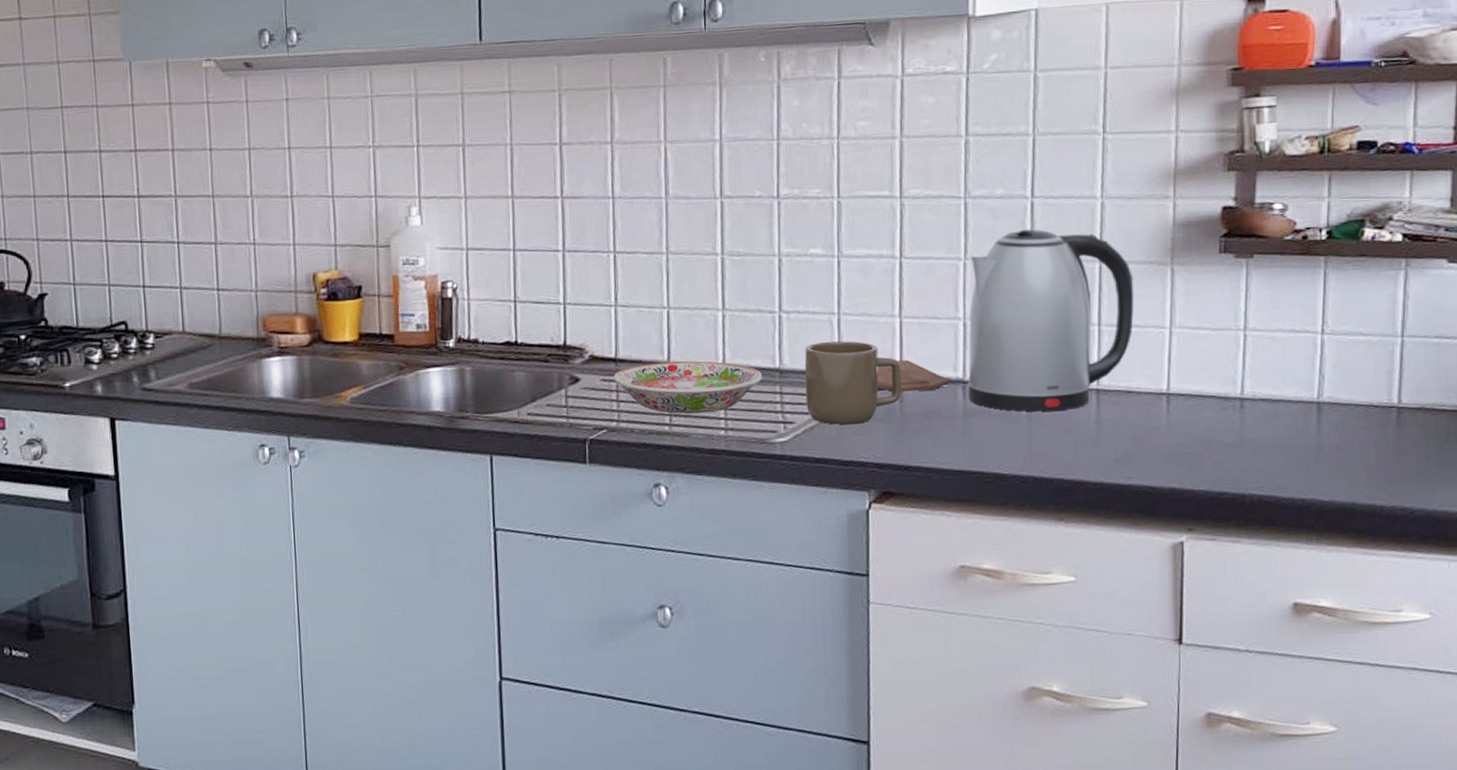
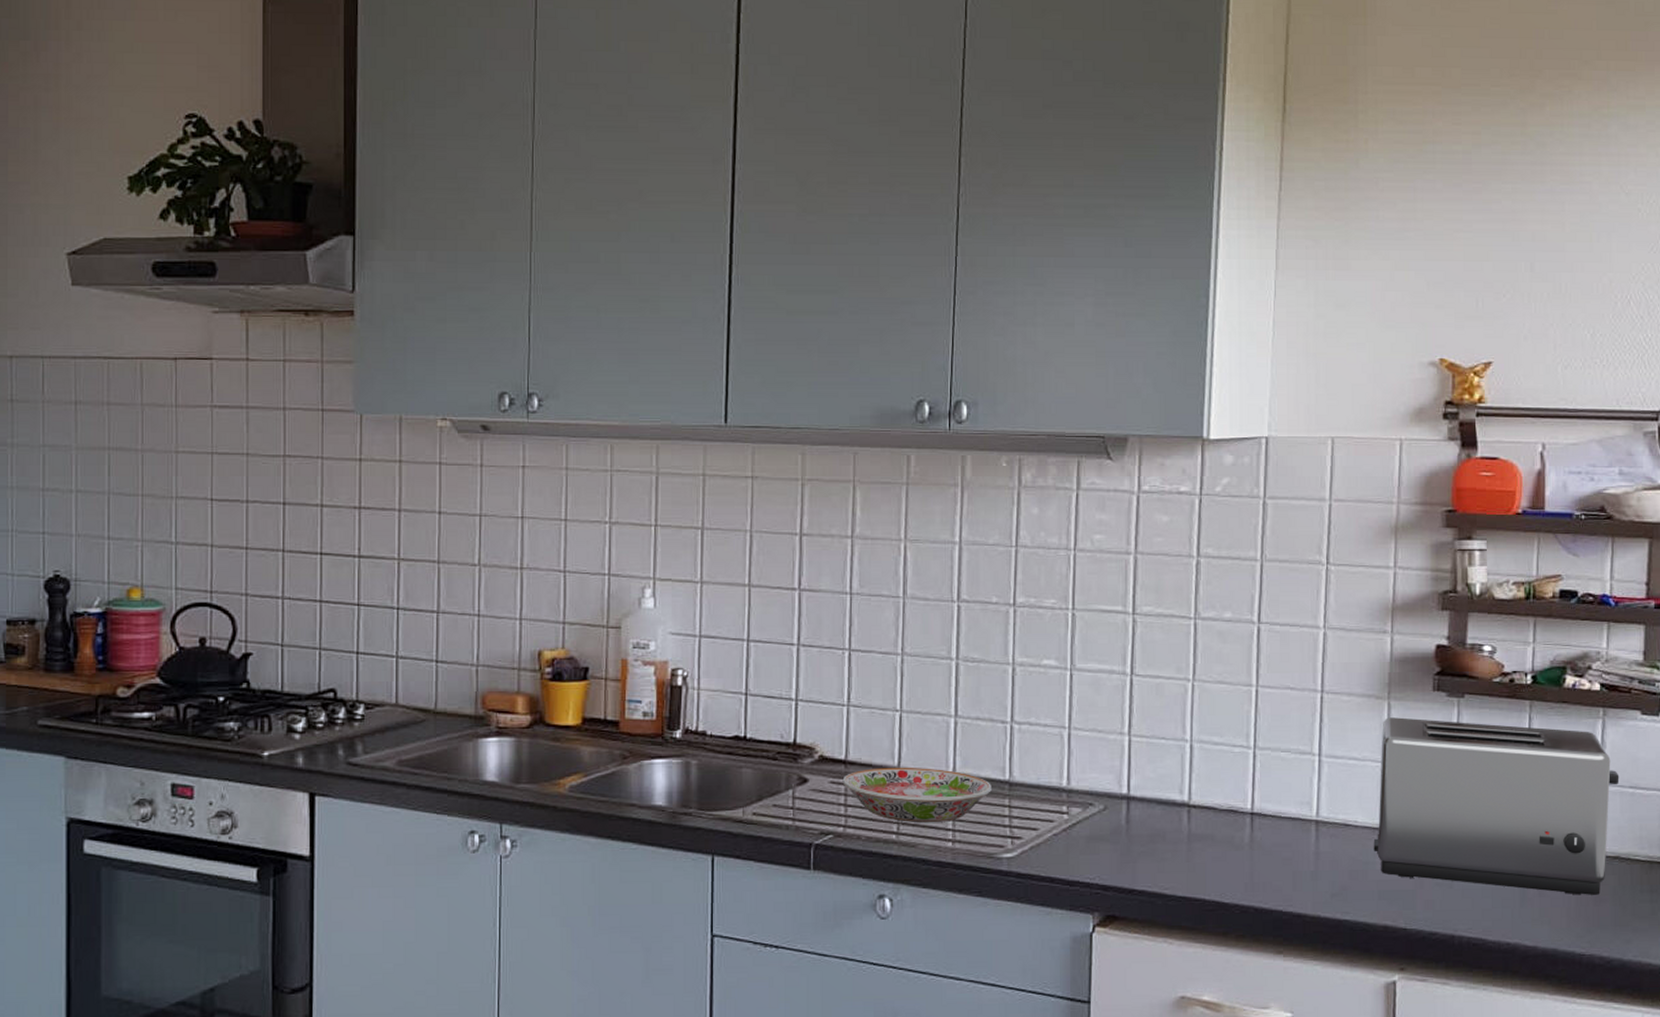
mug: present [804,341,902,425] -> none [1034,755,1129,843]
cutting board: present [876,360,949,392] -> none [1104,779,1174,812]
kettle: present [967,229,1135,412] -> none [1192,654,1353,840]
toaster: none [1157,282,1424,449] -> present [1373,717,1620,895]

